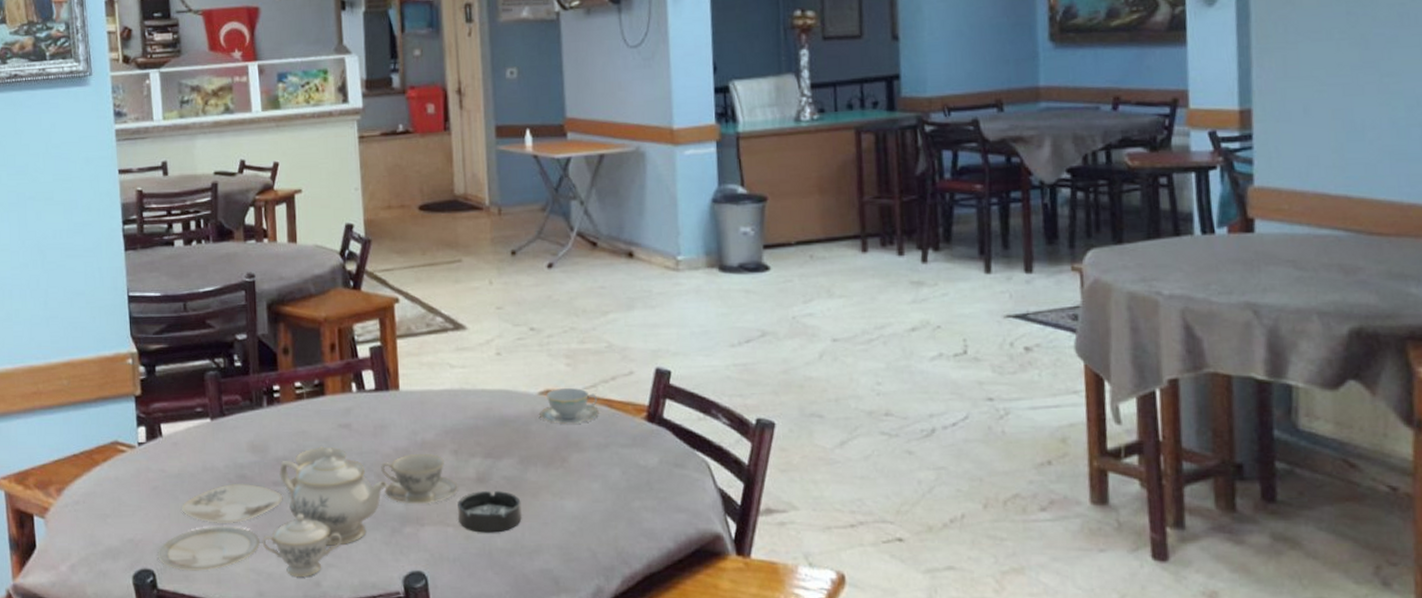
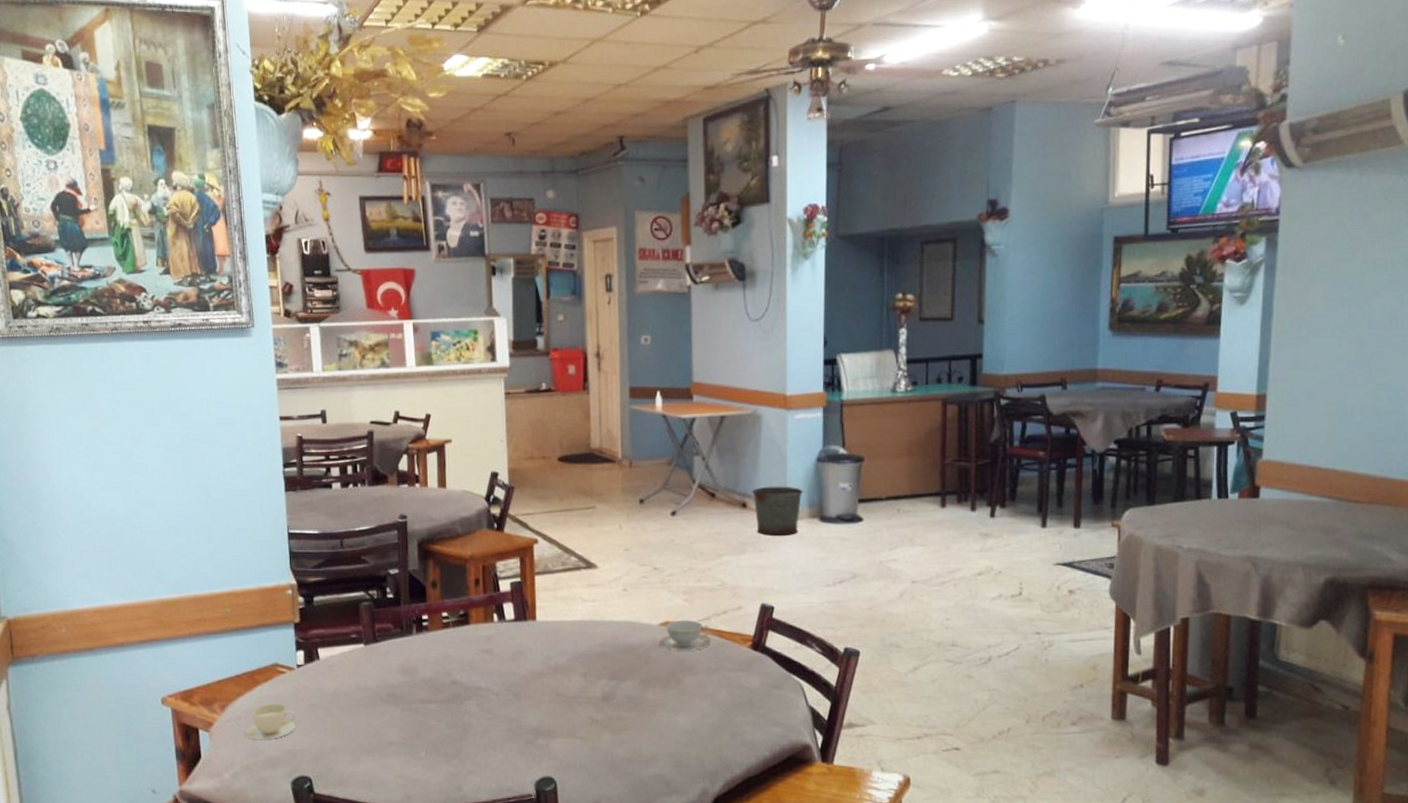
teacup: none [82,486,138,527] -> present [244,703,296,740]
tea set: present [157,445,458,576] -> none [314,668,586,782]
ashtray: present [457,491,522,533] -> none [584,708,641,744]
bucket: none [638,232,699,290] -> present [751,486,804,537]

